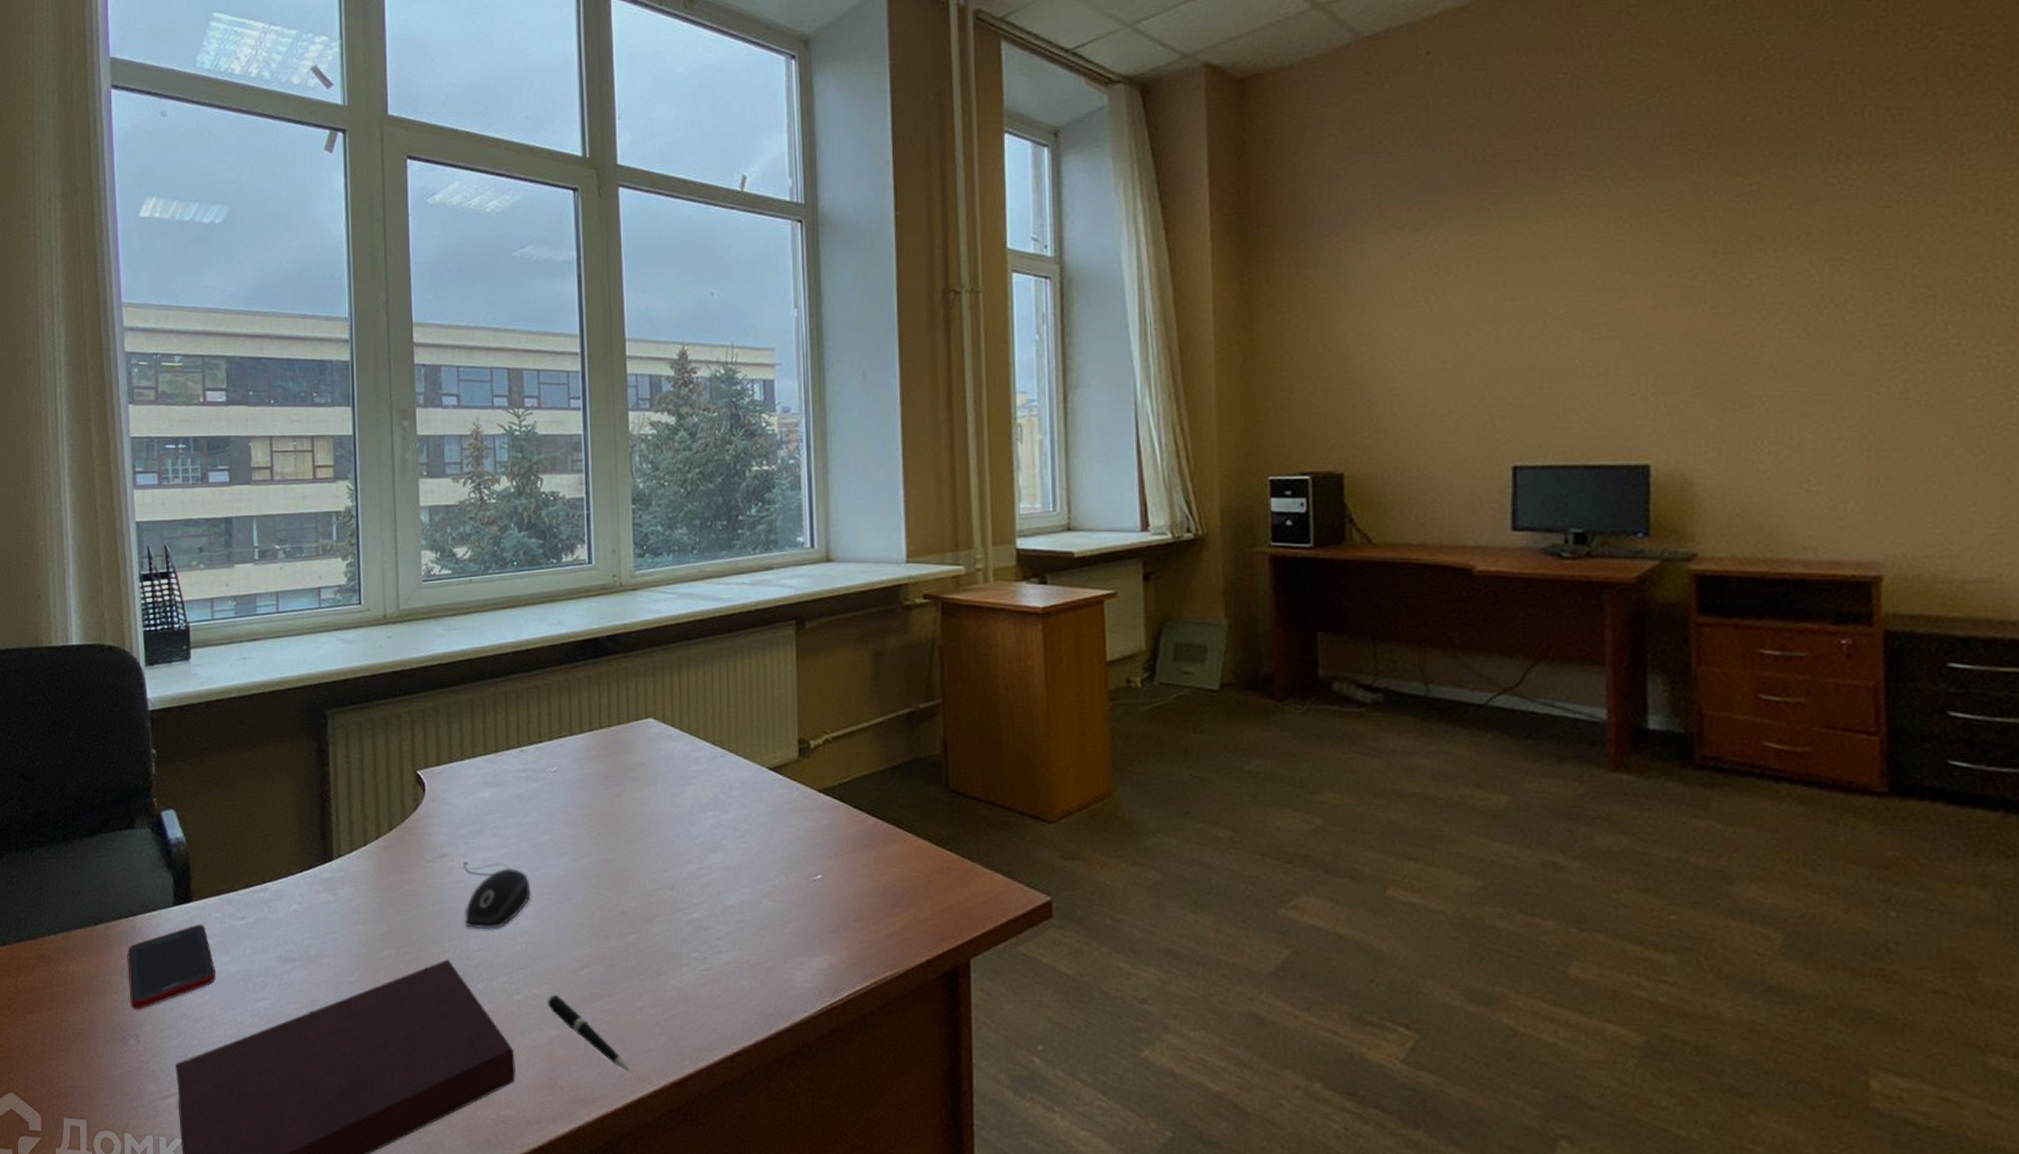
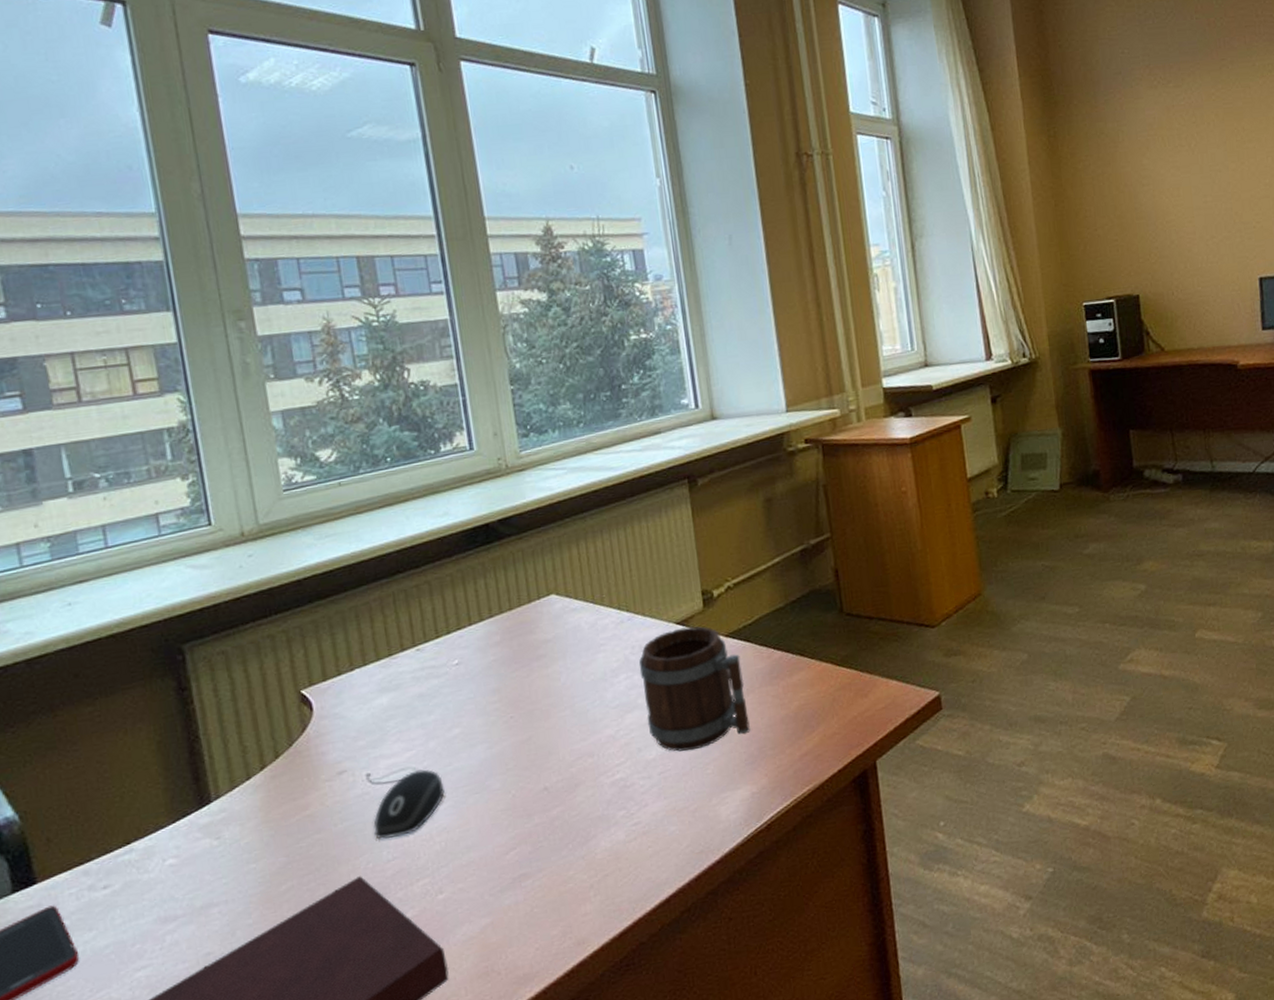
pen: present [547,993,631,1072] -> none [474,882,569,940]
mug: none [727,774,835,905] -> present [639,626,750,752]

